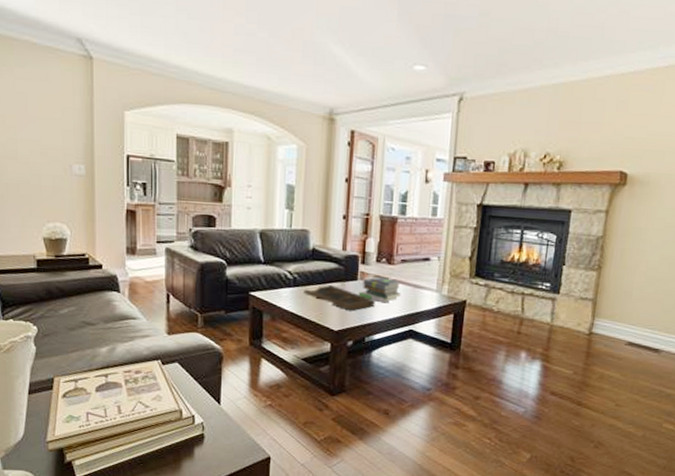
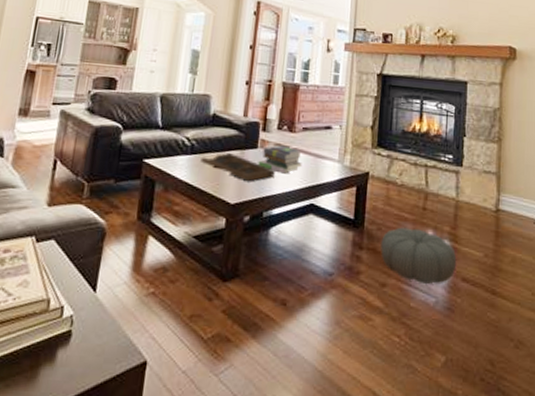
pouf: none [475,349,547,397] -> present [380,227,457,284]

